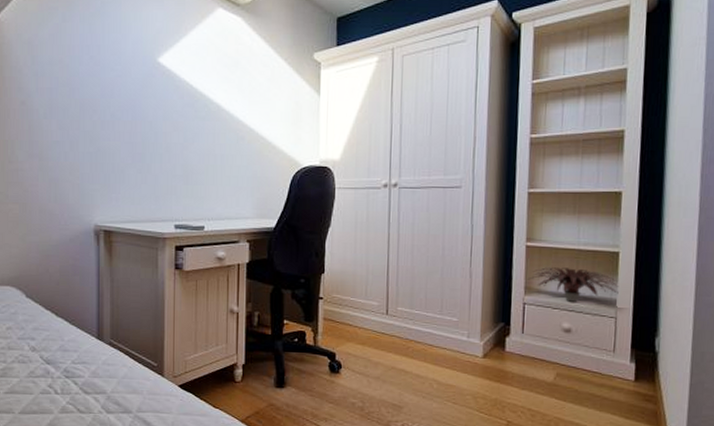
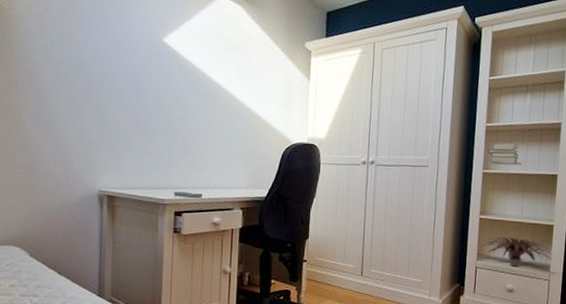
books: none [533,156,577,183] -> present [487,142,522,166]

